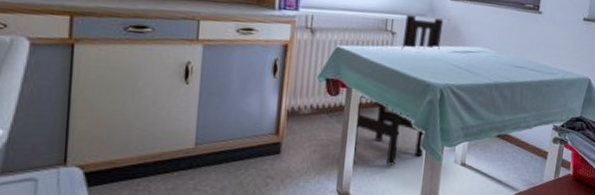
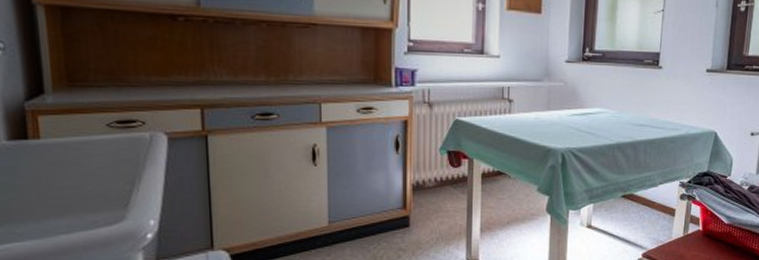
dining chair: present [355,15,444,165] -> none [480,81,561,232]

